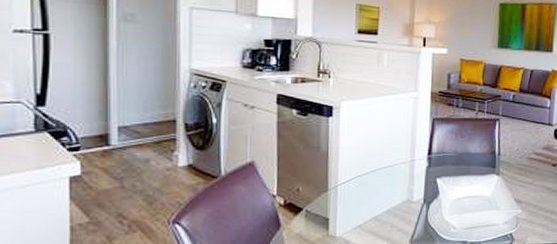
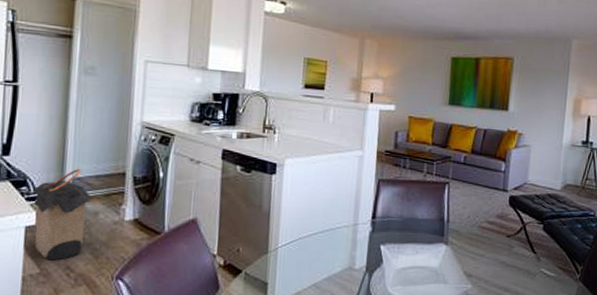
laundry hamper: none [73,116,140,209] -> present [30,168,91,261]

